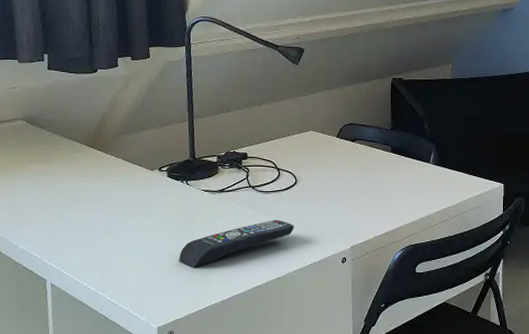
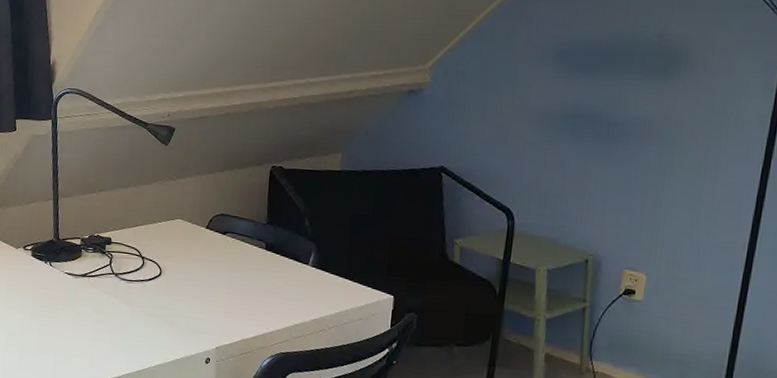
remote control: present [179,219,294,269] -> none [41,310,157,352]

